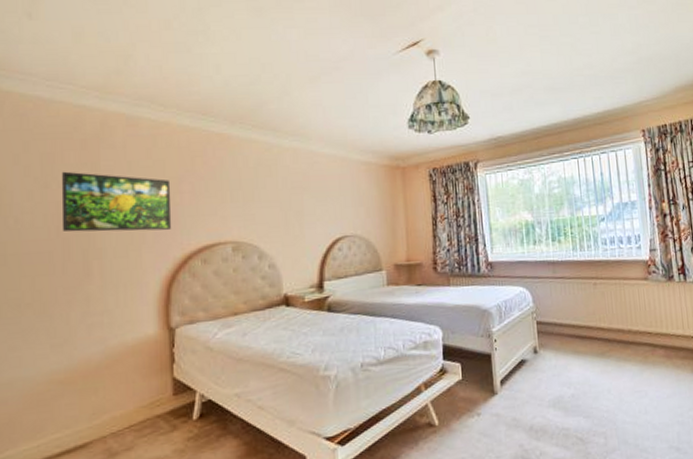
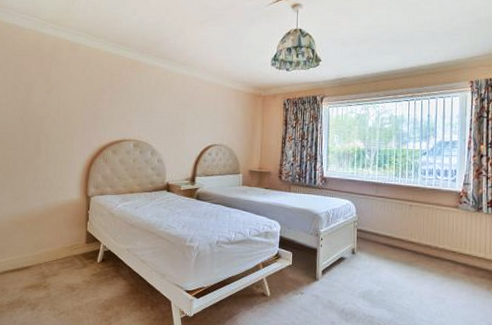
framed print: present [61,171,172,232] -> none [24,79,96,126]

